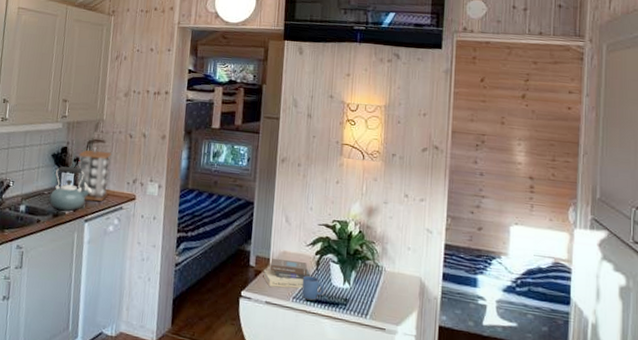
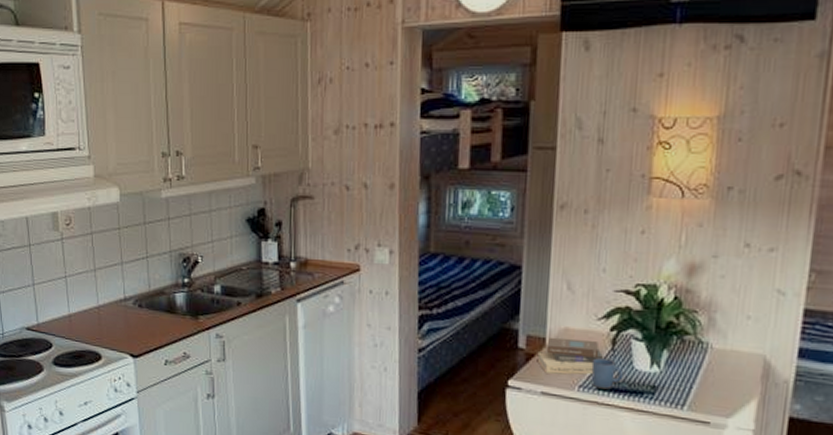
kettle: present [49,166,93,211] -> none [249,233,304,290]
spice rack: present [77,145,112,202] -> none [281,204,325,276]

